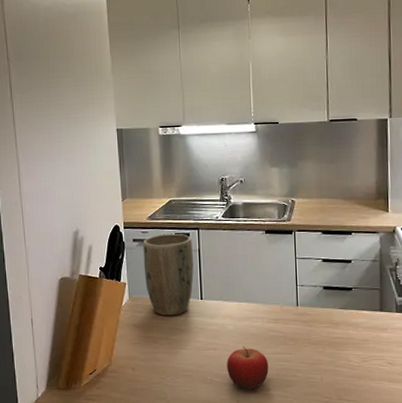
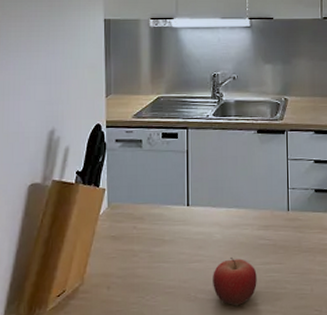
plant pot: present [143,233,194,316] -> none [126,133,181,225]

